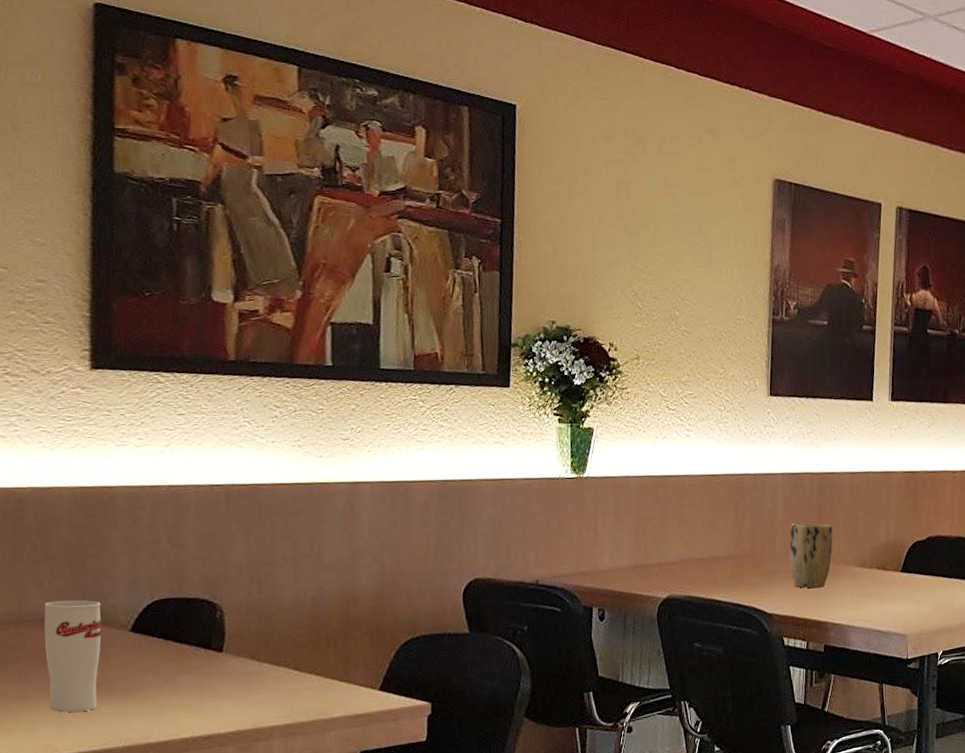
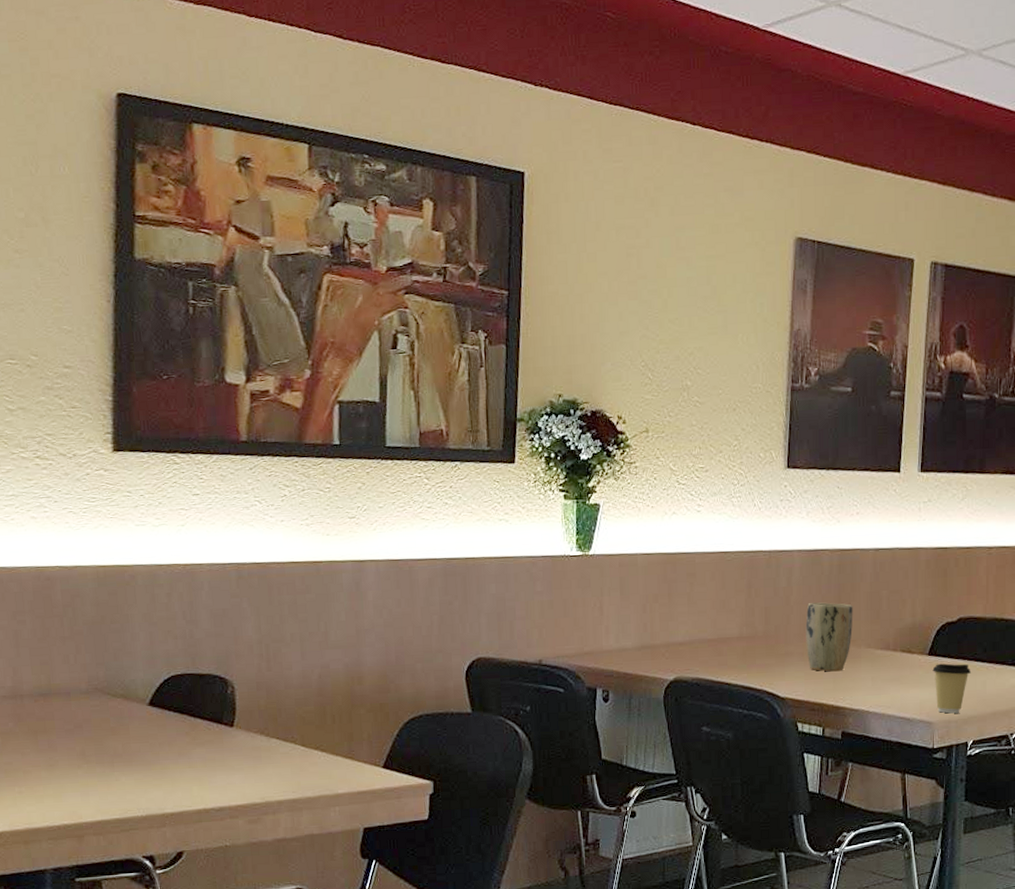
cup: present [44,600,102,713] -> none [70,674,122,782]
coffee cup: none [905,579,939,626] -> present [932,663,971,714]

